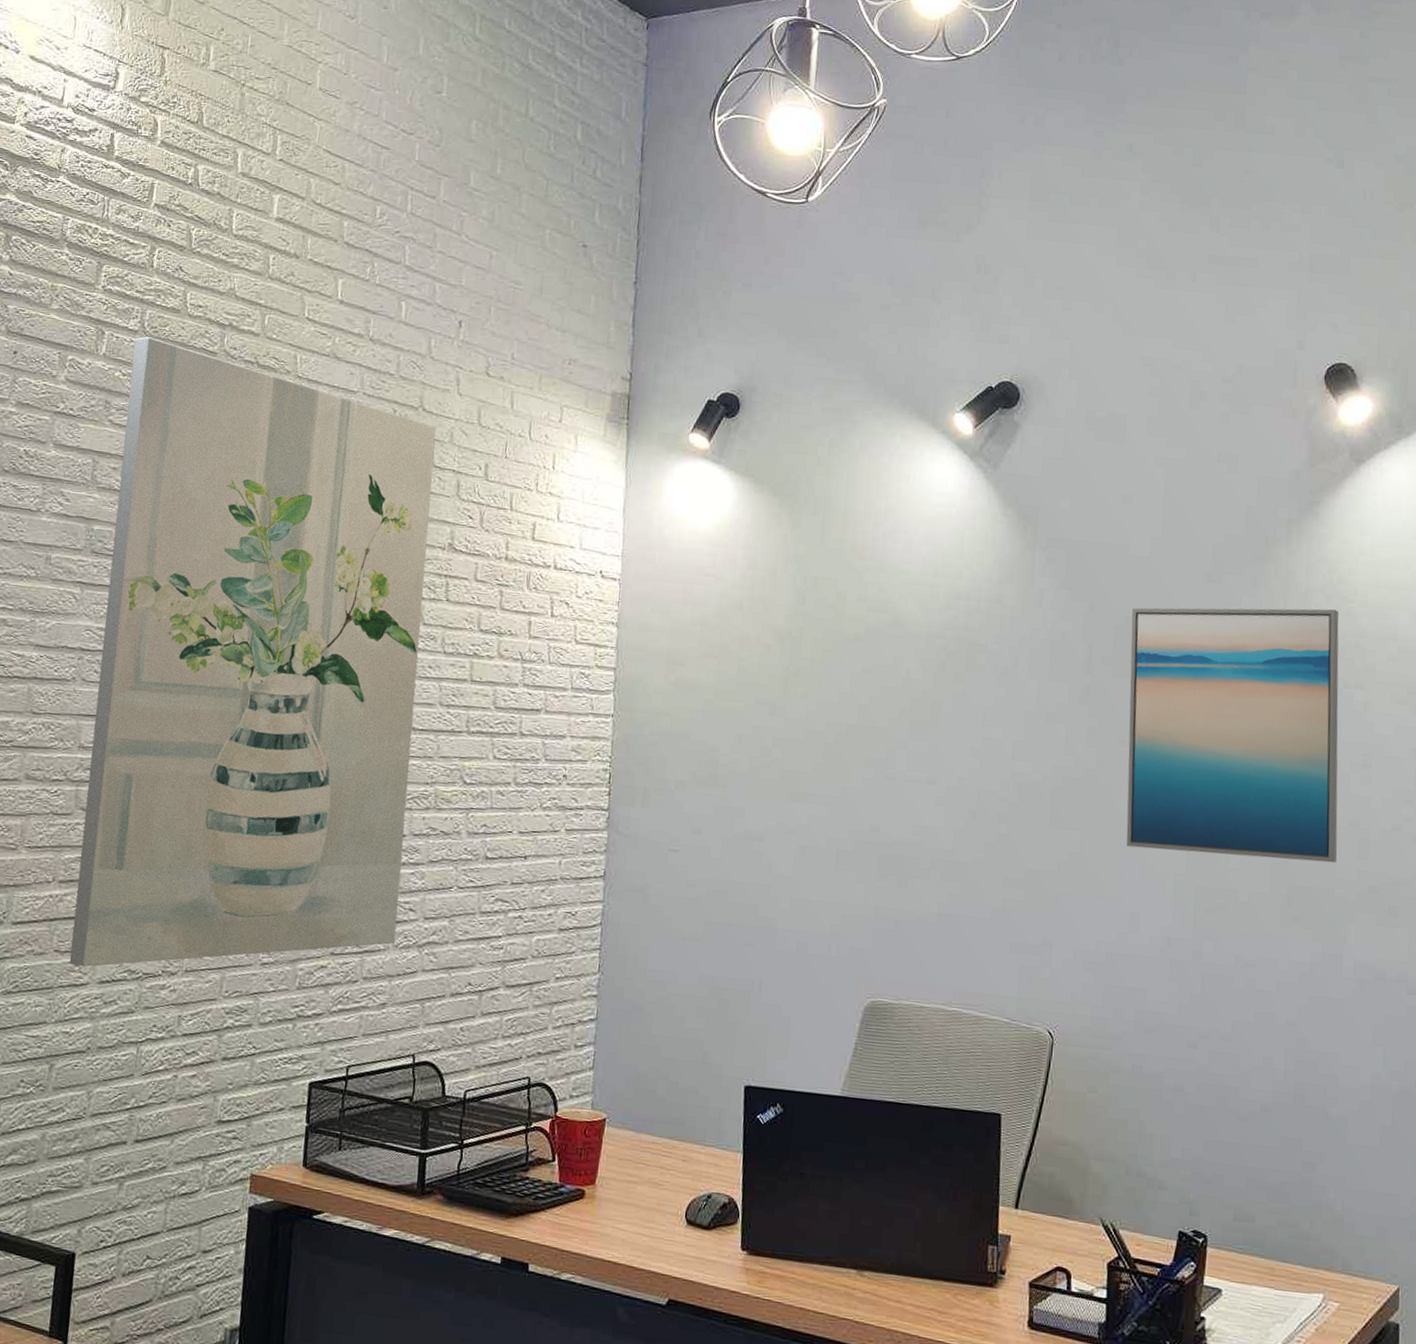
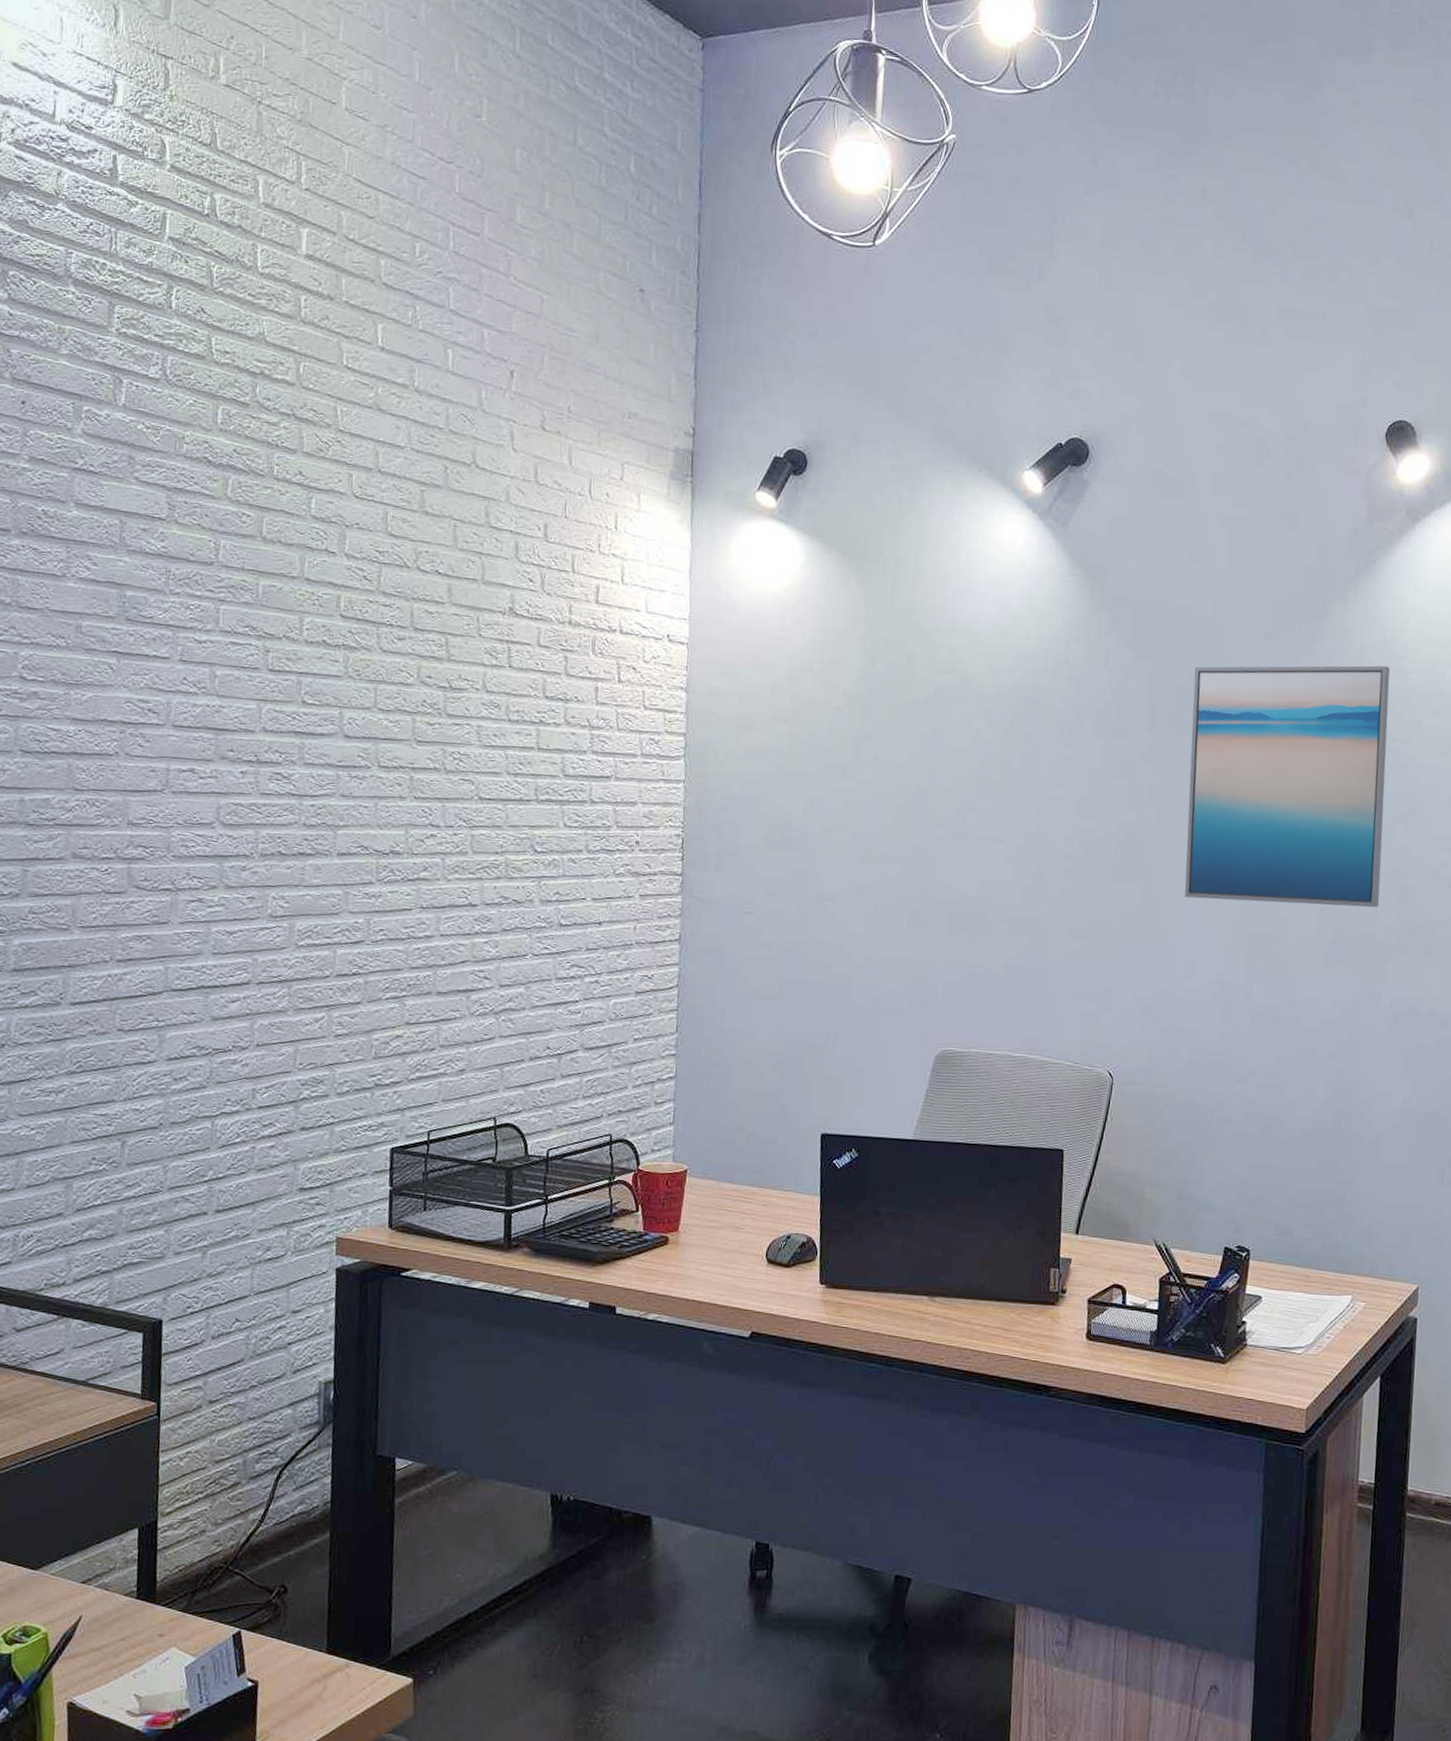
wall art: present [69,337,437,967] -> none [134,386,491,1044]

